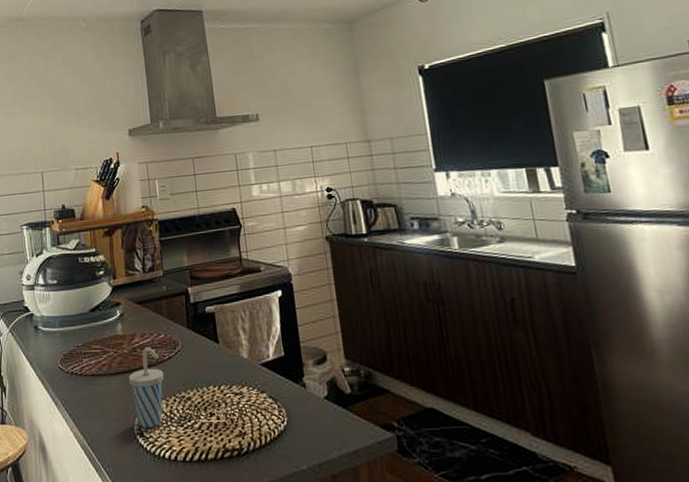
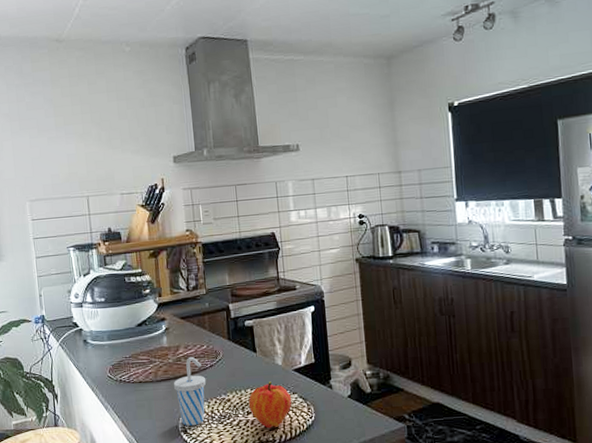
fruit: none [211,377,261,434] -> present [248,381,292,429]

